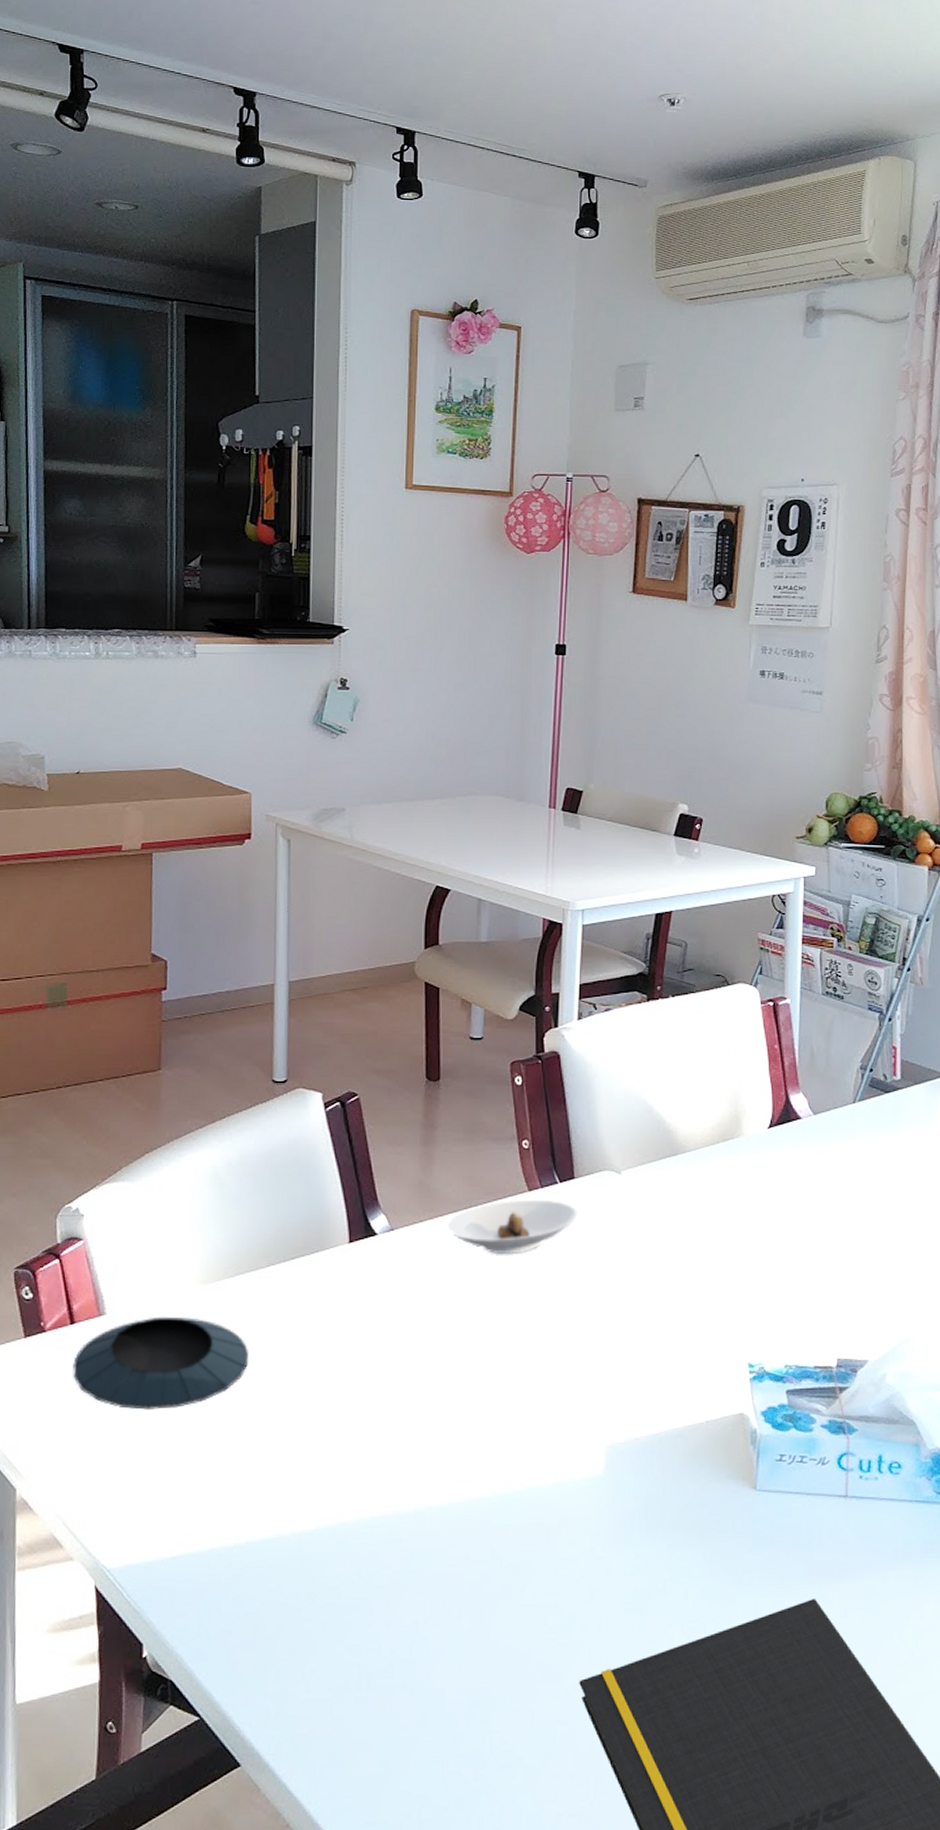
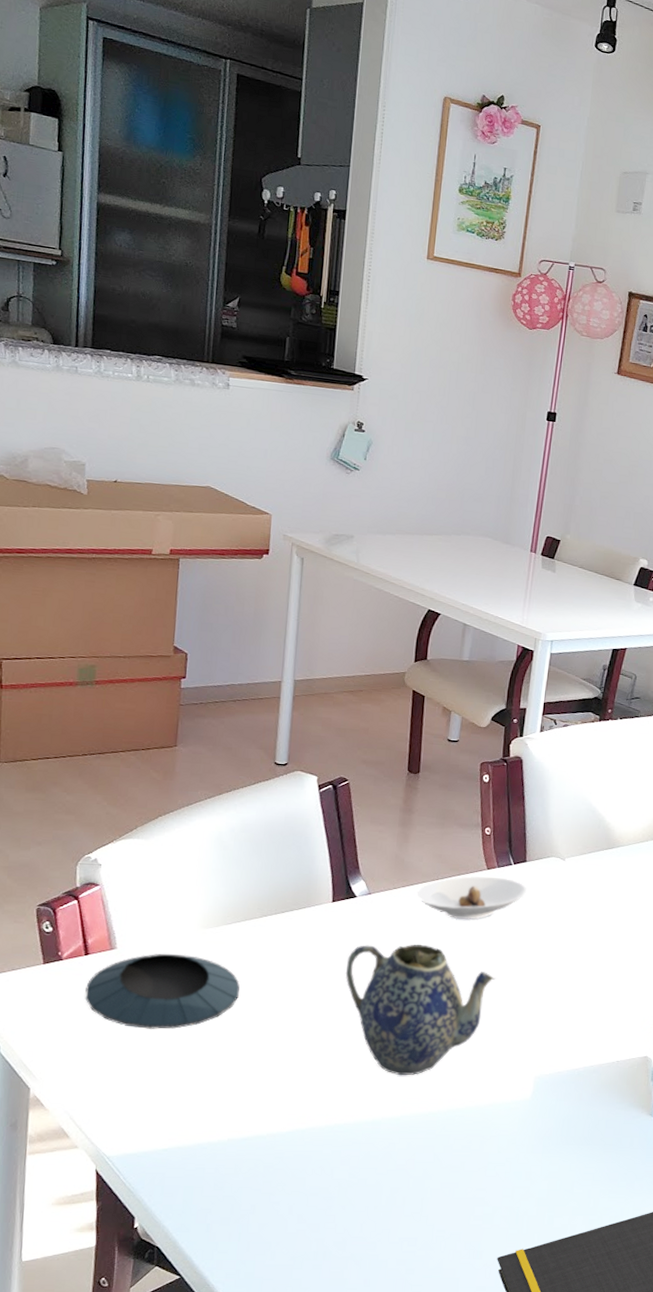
teapot: none [370,1287,549,1453] -> present [345,944,496,1076]

